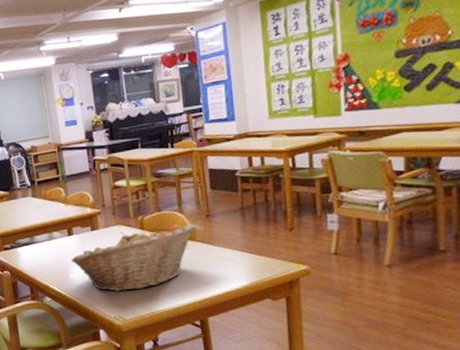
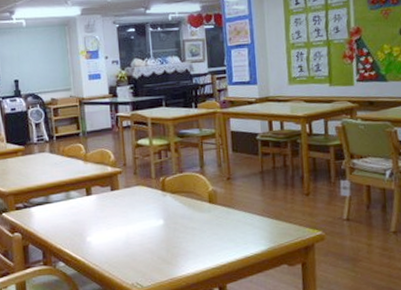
fruit basket: present [70,224,196,292] -> none [88,186,217,256]

